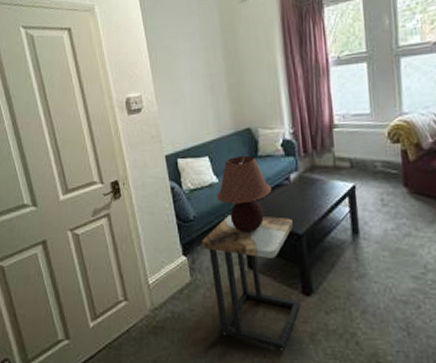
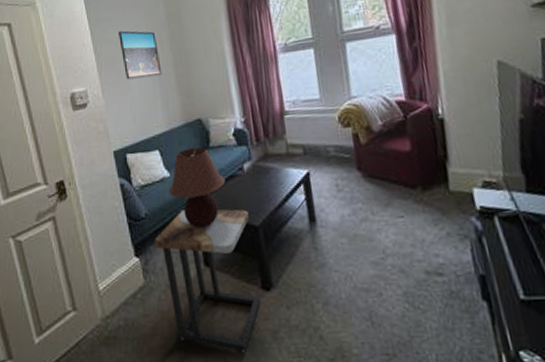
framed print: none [173,38,214,87] -> present [118,30,162,80]

